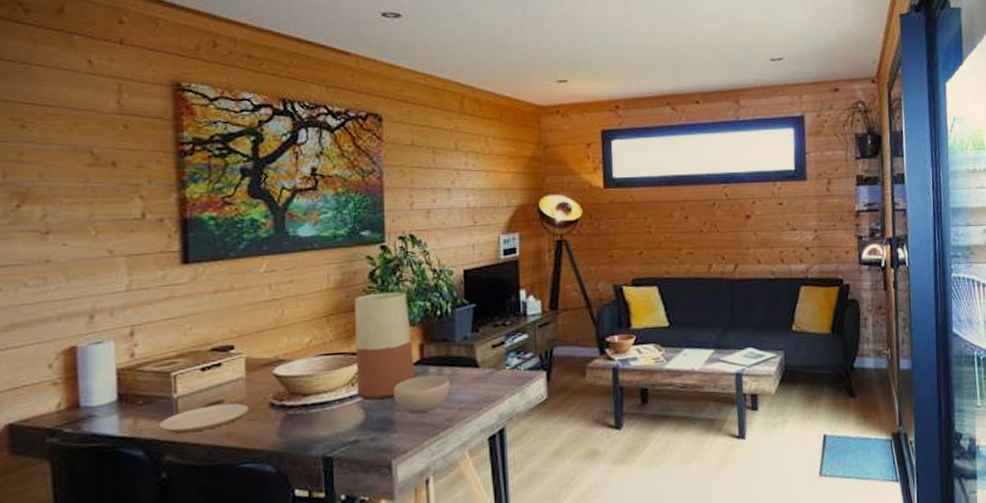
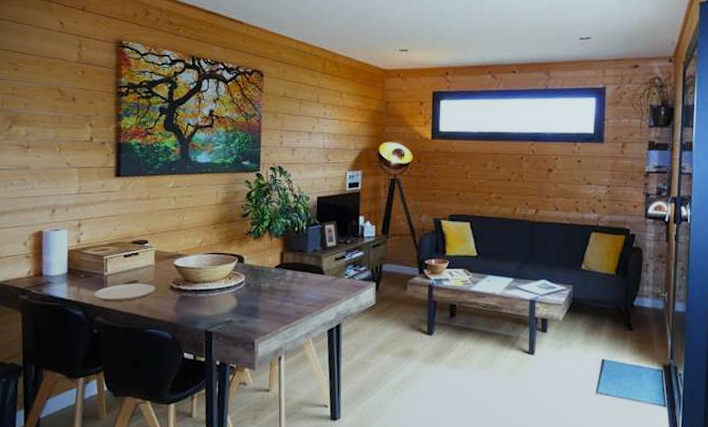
vase: present [355,291,415,400] -> none [232,210,276,292]
bowl: present [393,375,450,414] -> none [259,277,301,306]
picture frame: none [469,298,496,337] -> present [320,220,339,250]

